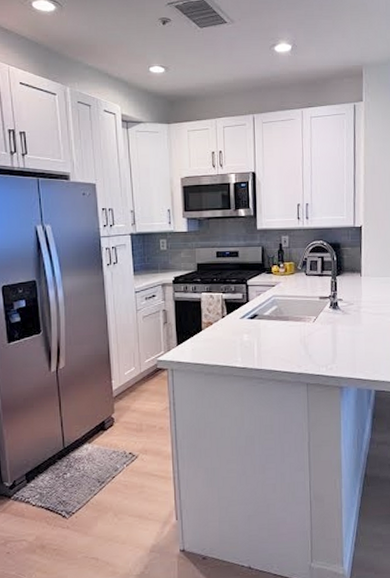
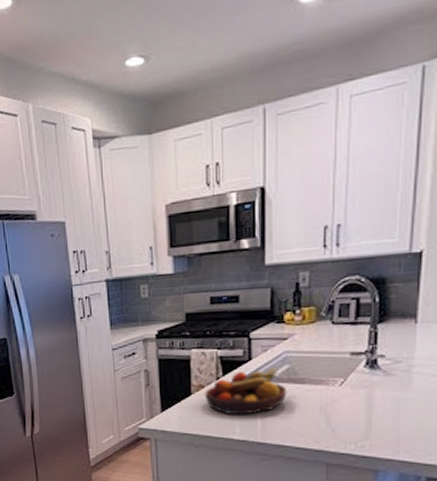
fruit bowl: none [213,307,276,347] -> present [204,366,287,415]

